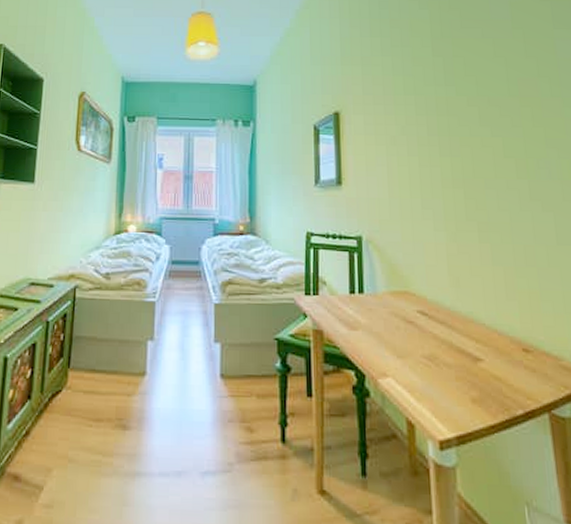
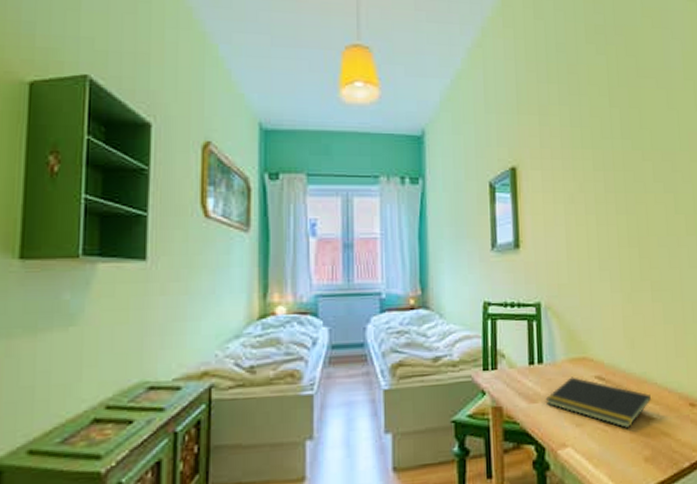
notepad: none [366,309,478,367] -> present [545,377,651,429]

